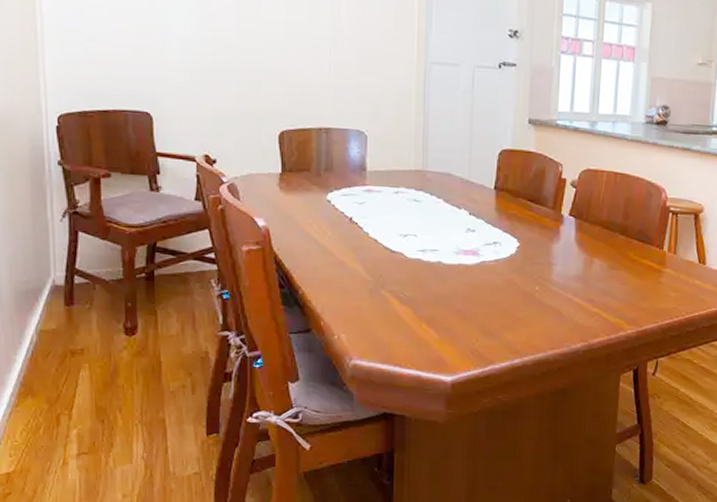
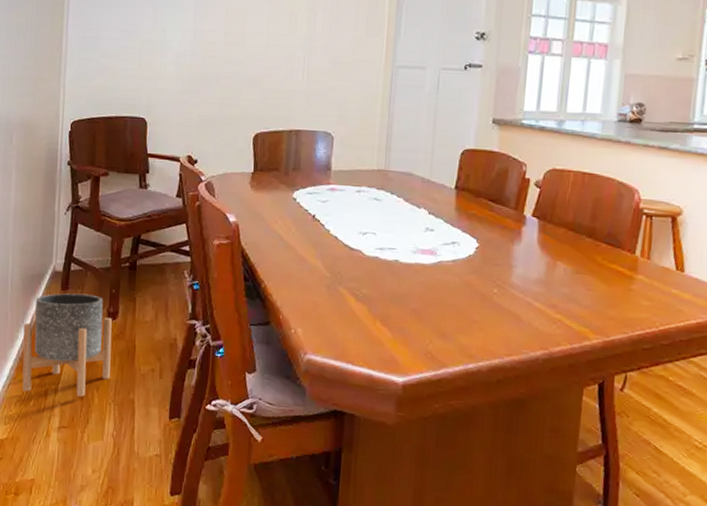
planter: none [21,308,134,420] -> present [22,293,112,397]

